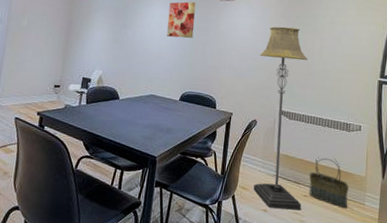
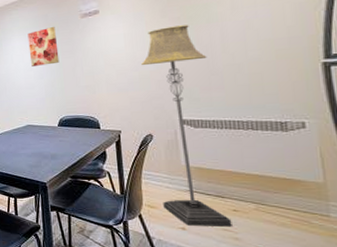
basket: present [309,157,349,209] -> none [236,164,302,222]

